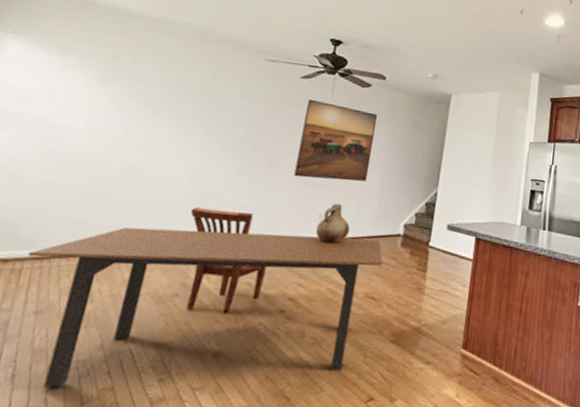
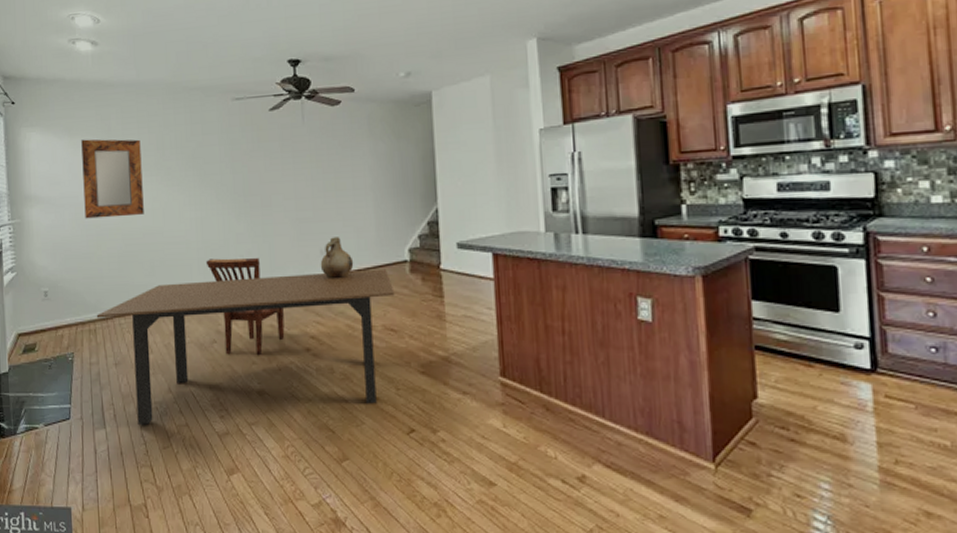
home mirror: none [51,60,151,151] -> present [81,139,144,219]
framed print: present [294,99,377,182] -> none [282,131,360,215]

